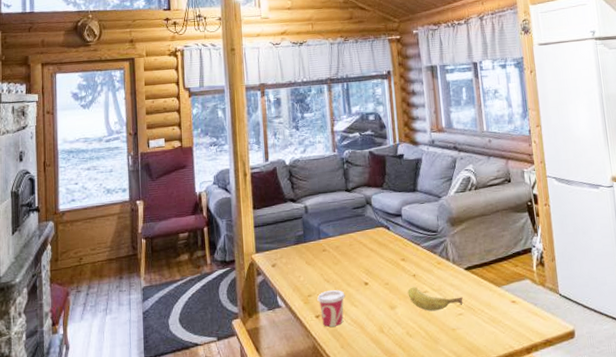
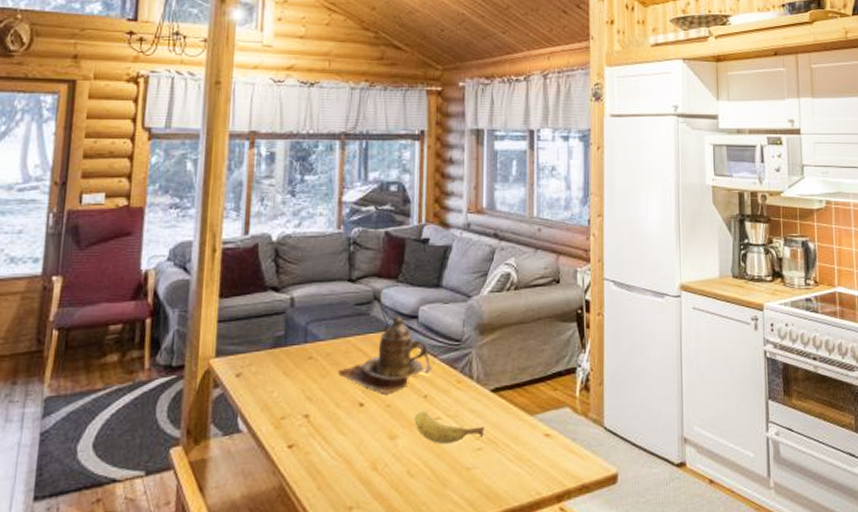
cup: present [317,290,345,327] -> none [293,411,332,461]
teapot: none [346,215,417,275] -> present [338,316,432,394]

